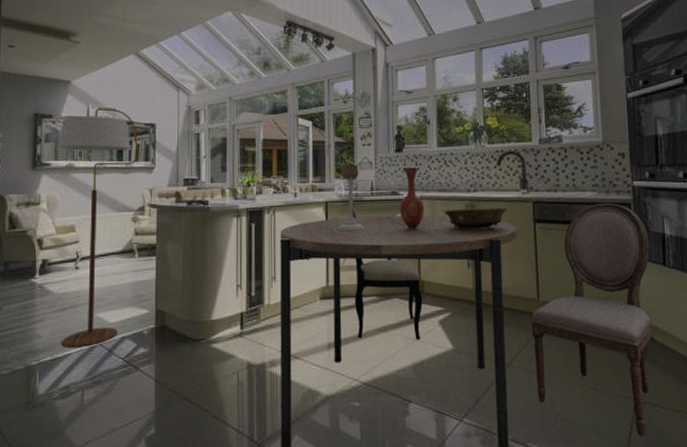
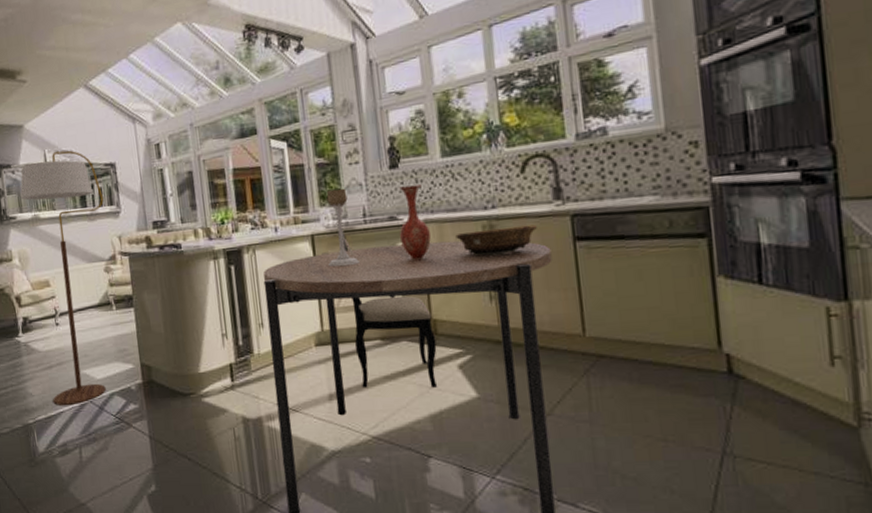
dining chair: present [531,203,652,437] -> none [575,208,744,497]

